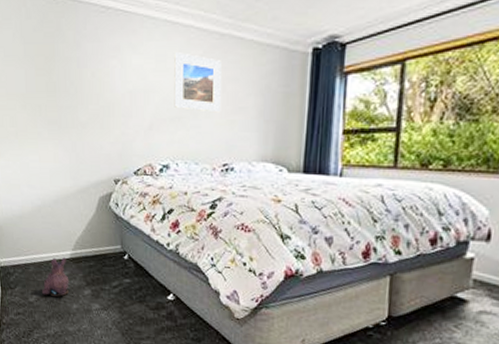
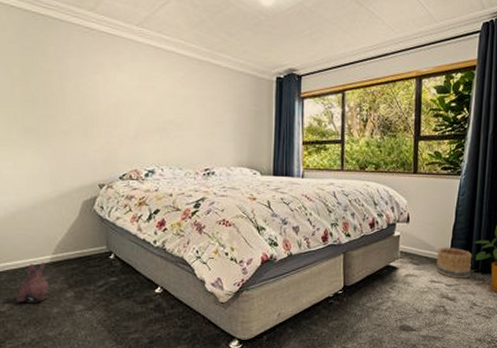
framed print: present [174,52,222,113] -> none [158,73,202,126]

